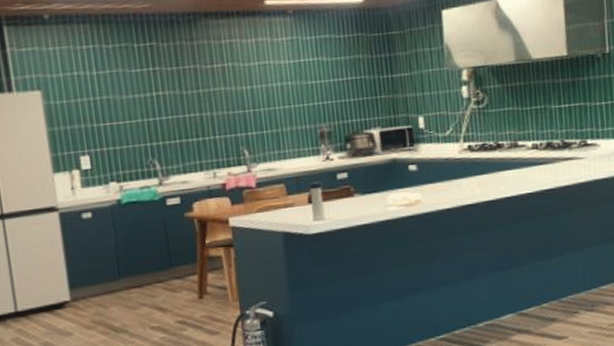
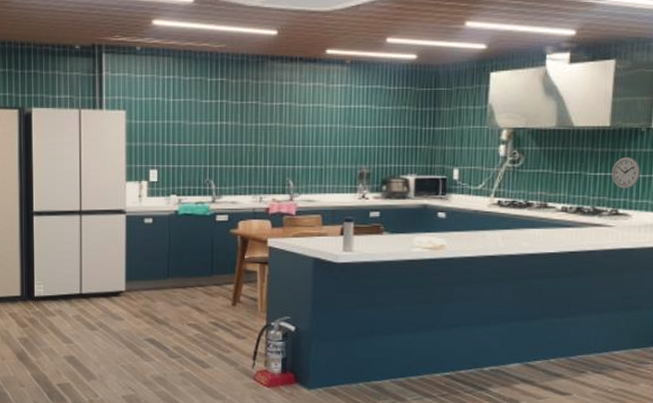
wall clock: none [574,84,603,118] -> present [611,156,641,189]

